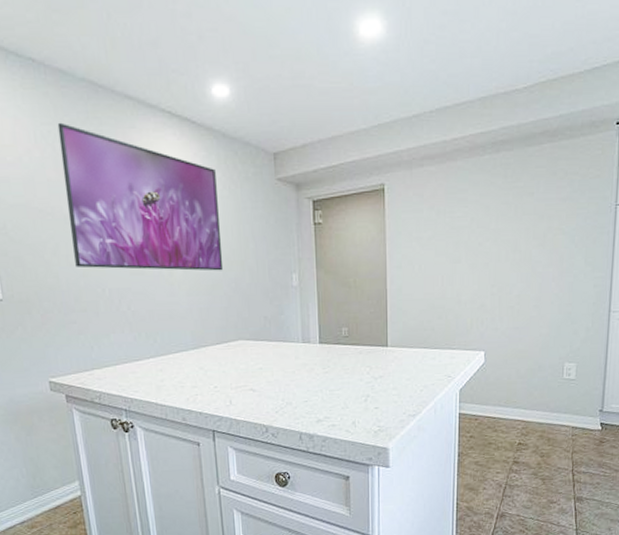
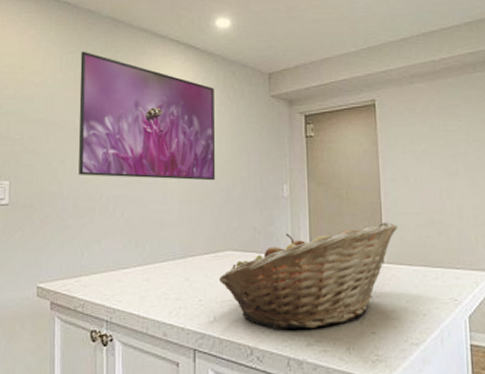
fruit basket: none [233,308,402,409] -> present [220,222,399,329]

